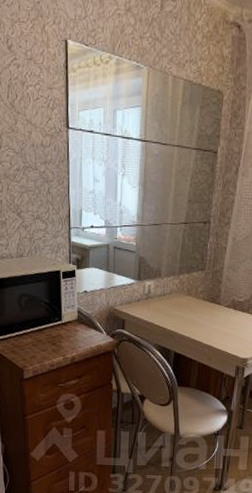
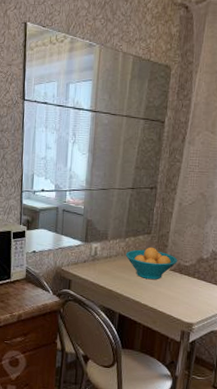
fruit bowl: none [179,283,232,317] -> present [125,247,178,280]

